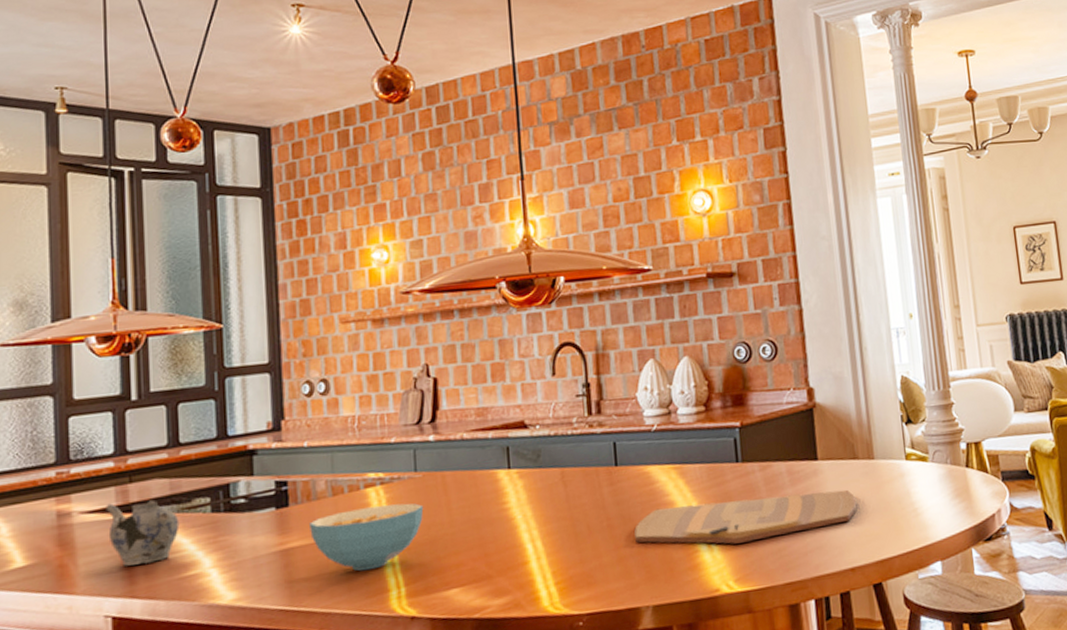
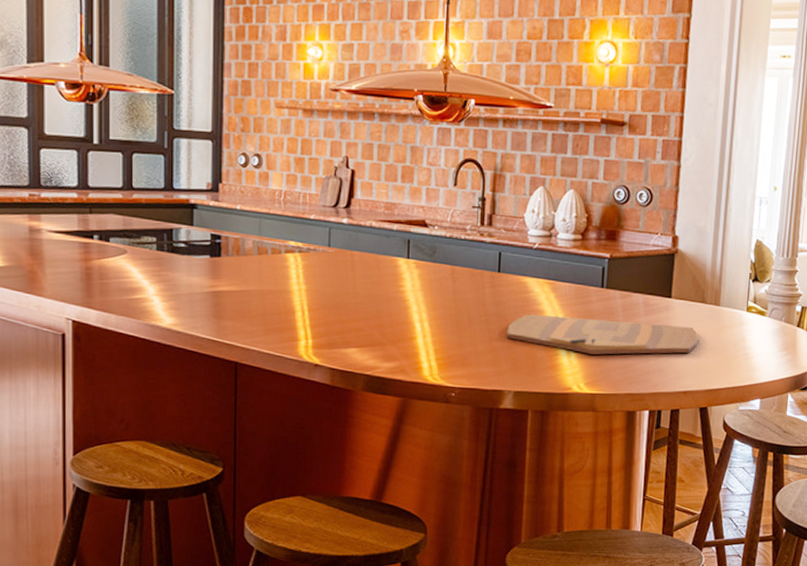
teapot: present [106,500,180,566] -> none [69,228,130,283]
cereal bowl: present [309,503,424,571] -> none [237,269,333,321]

